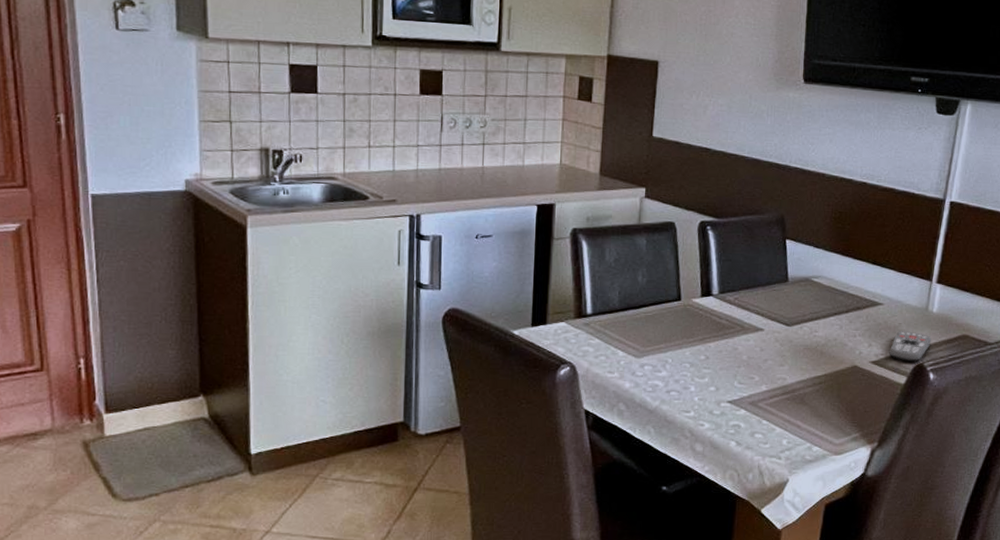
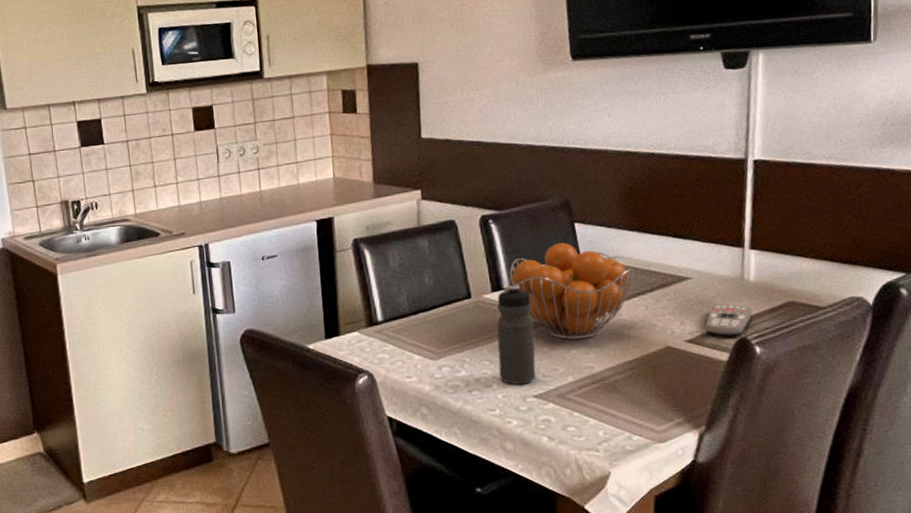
water bottle: none [698,292,737,389] -> present [496,285,536,384]
fruit basket: none [720,257,834,351] -> present [509,243,635,340]

